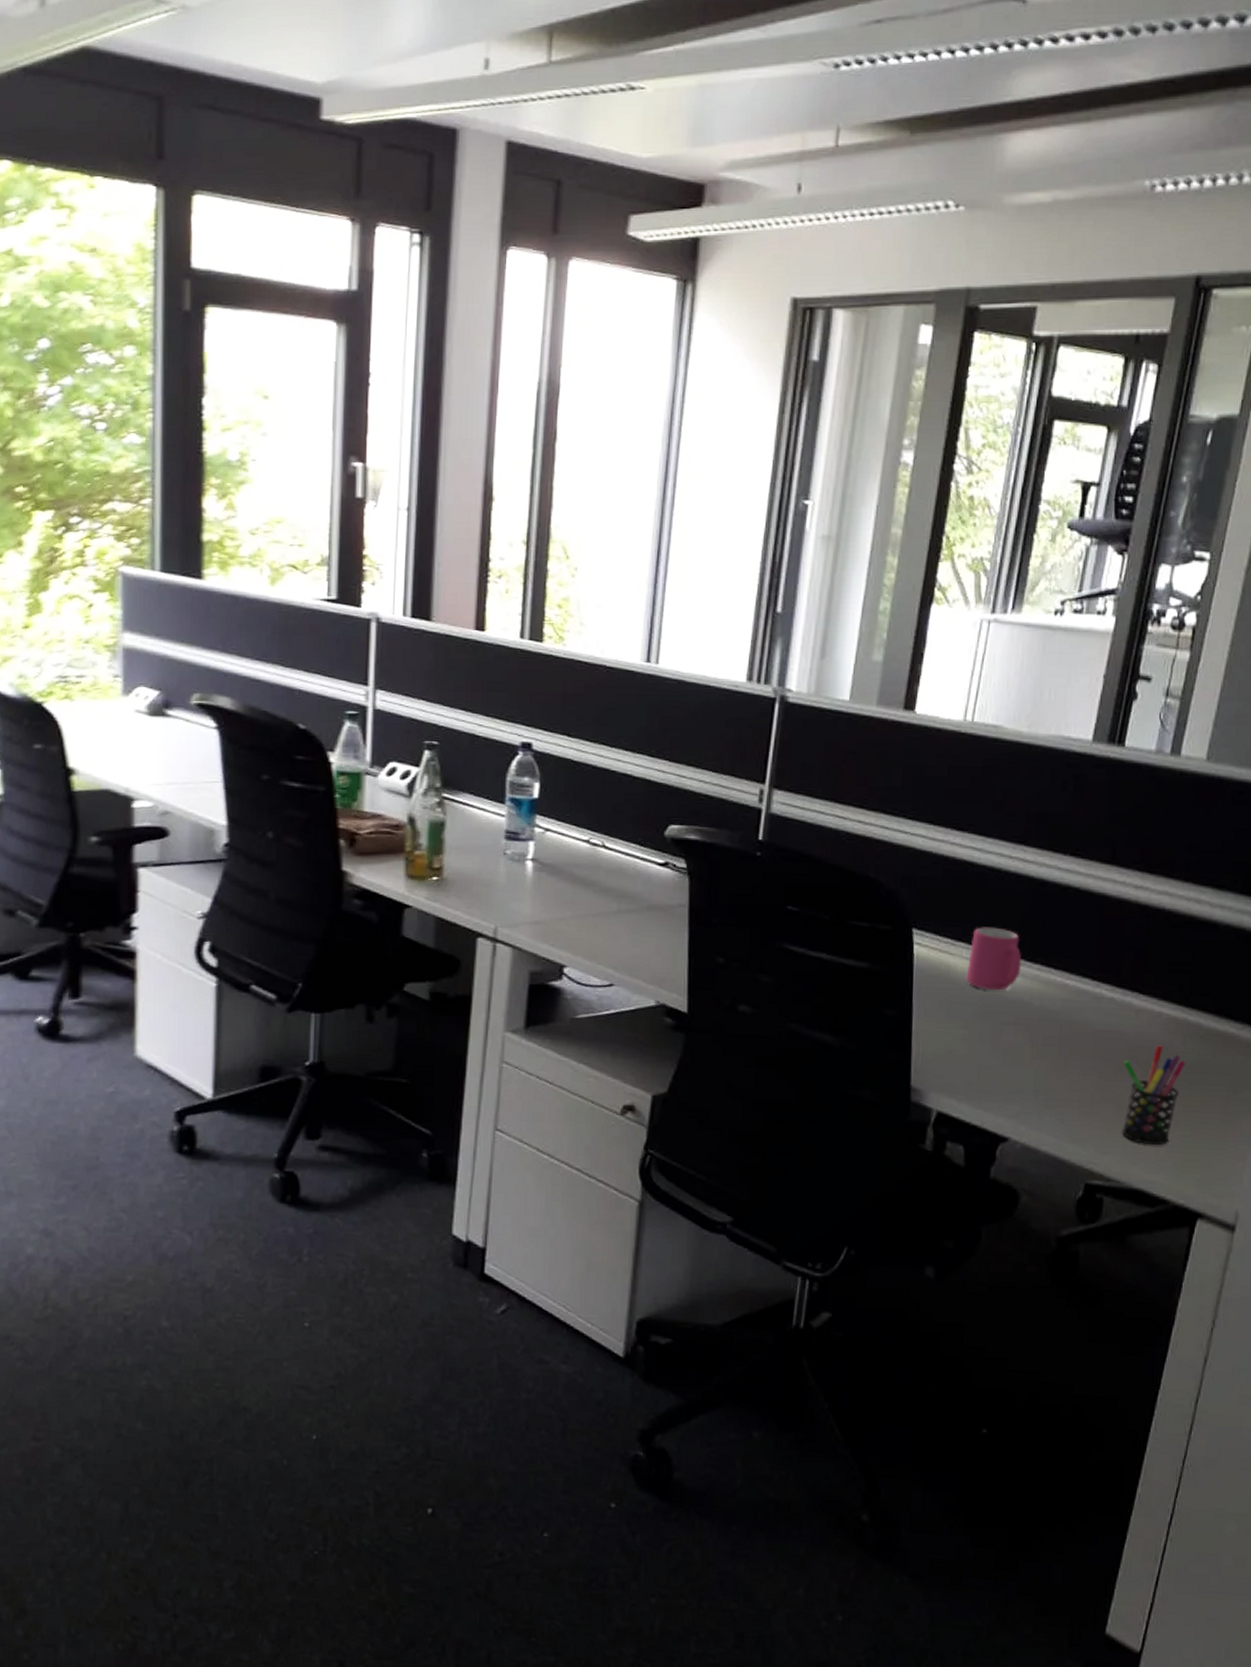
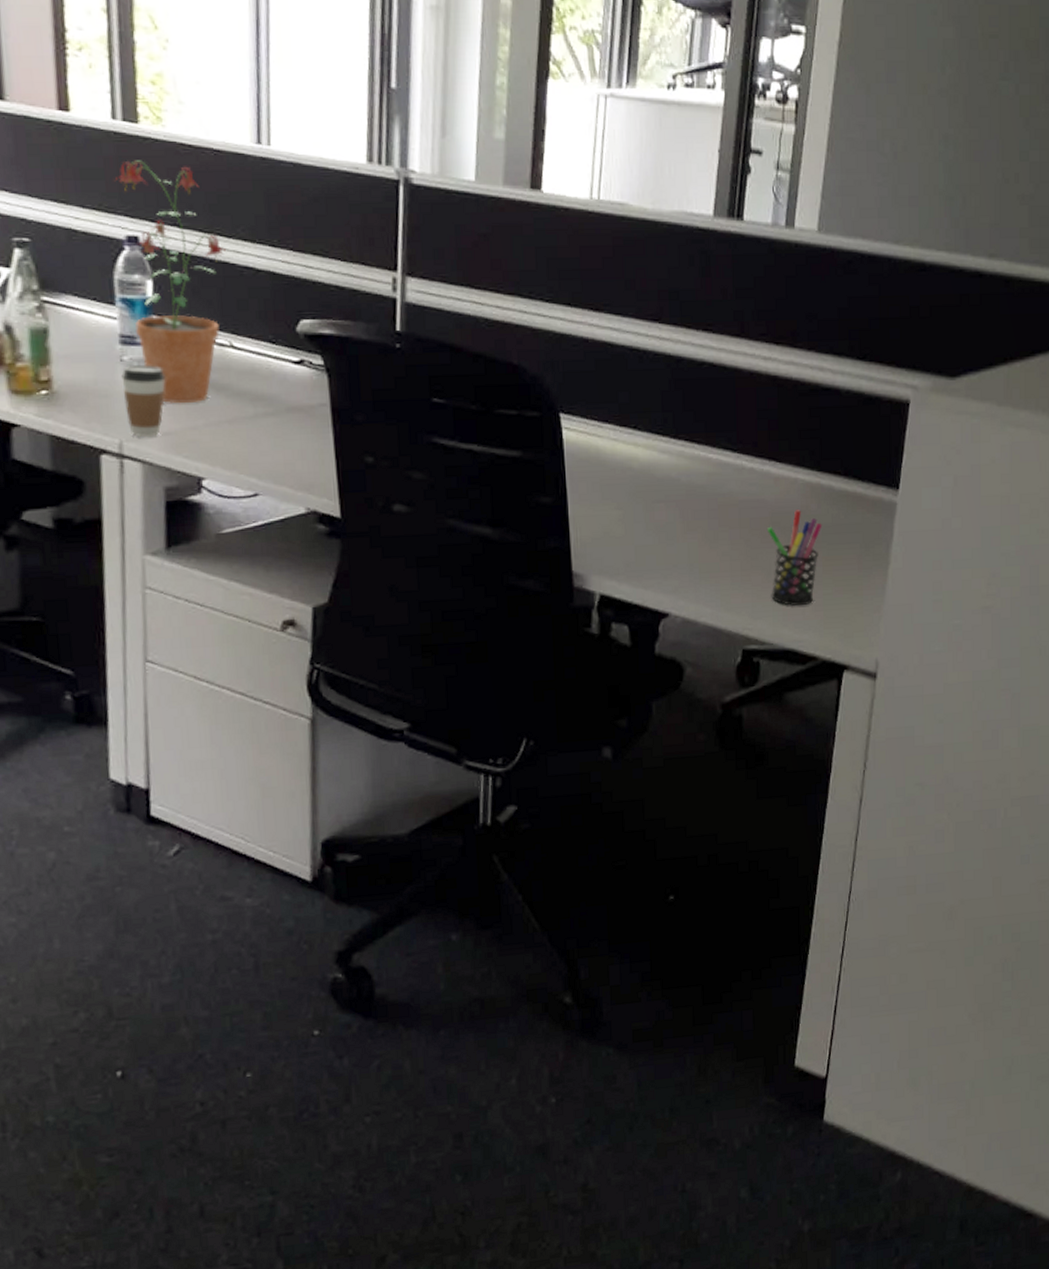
coffee cup: none [503,859,542,925] -> present [121,365,166,438]
potted plant: none [516,675,608,897] -> present [114,160,226,404]
mug: present [966,927,1022,991] -> none [615,406,667,470]

